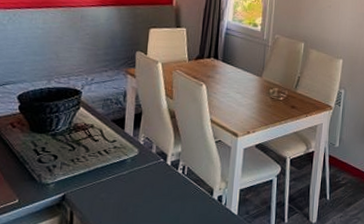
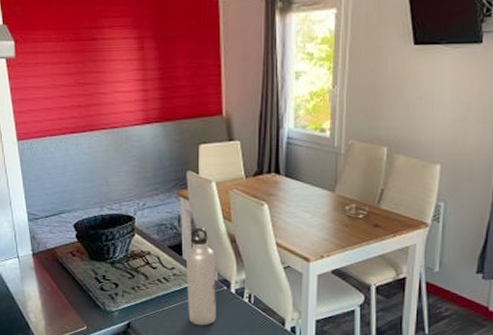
water bottle: none [125,103,155,197] -> present [186,228,216,326]

